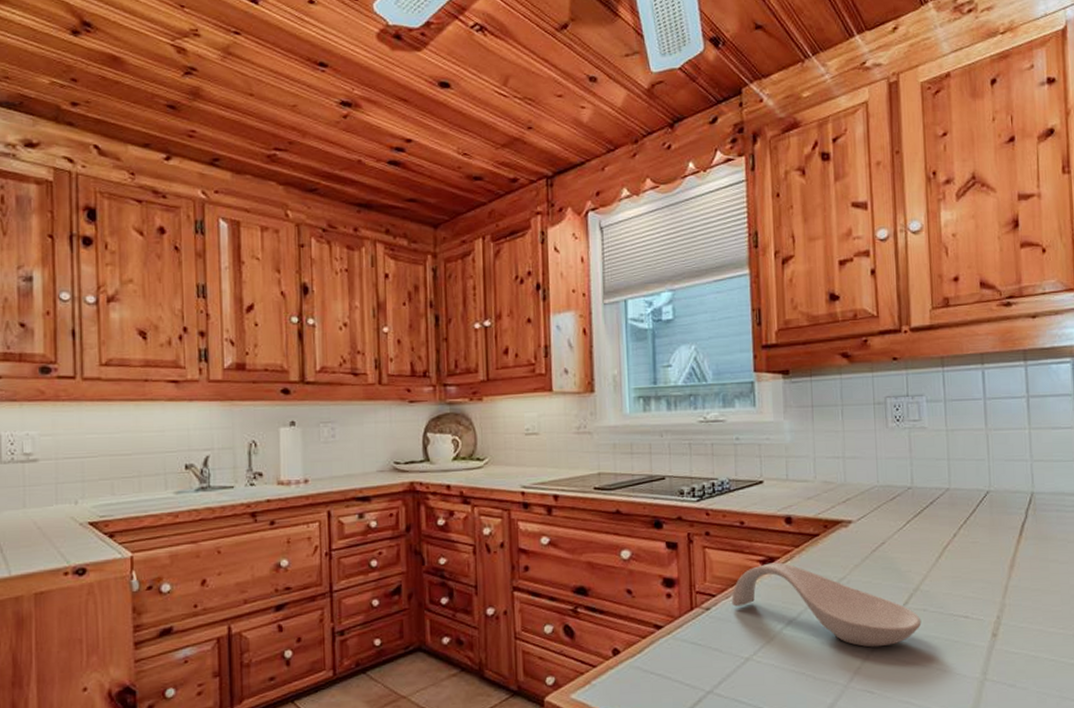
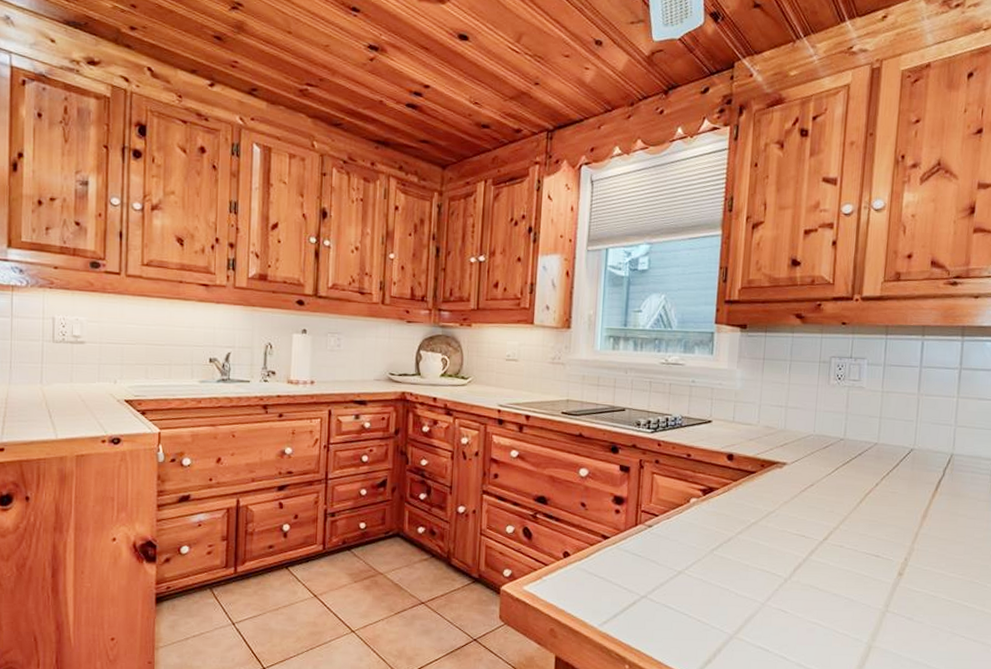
spoon rest: present [731,562,922,648] -> none [672,492,837,574]

